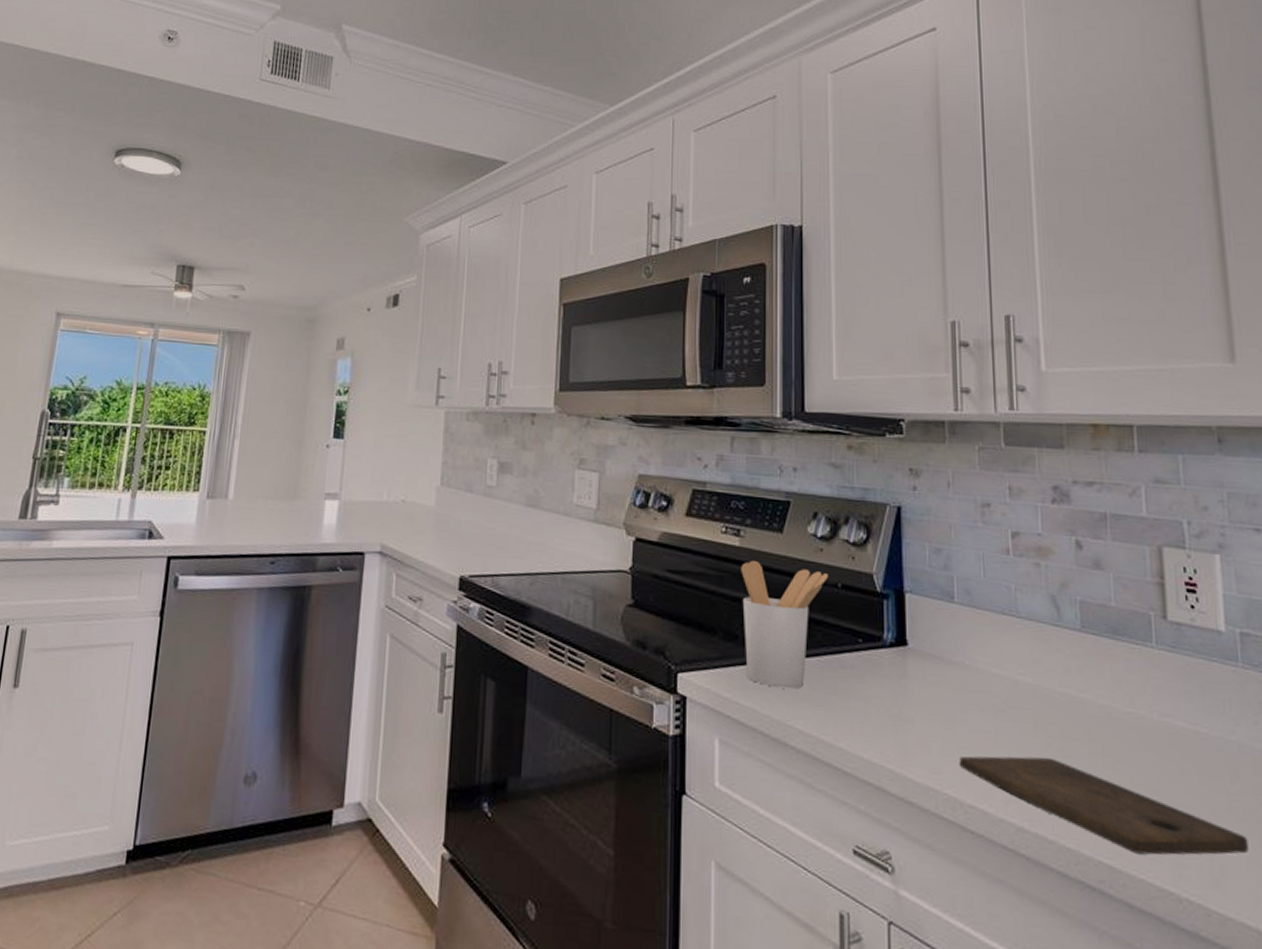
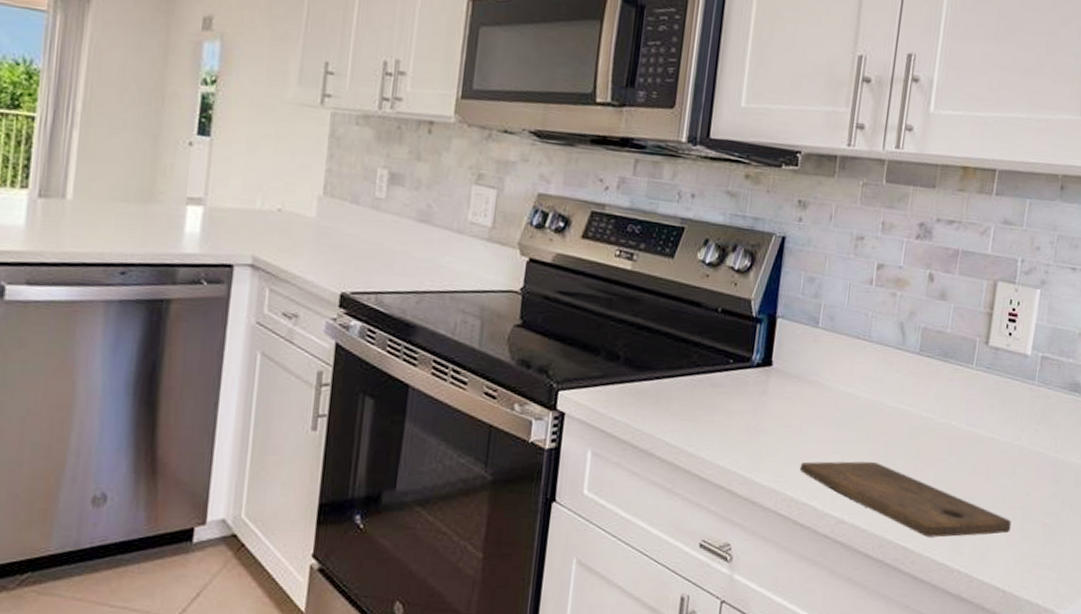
utensil holder: present [741,560,828,689] -> none [624,283,710,405]

